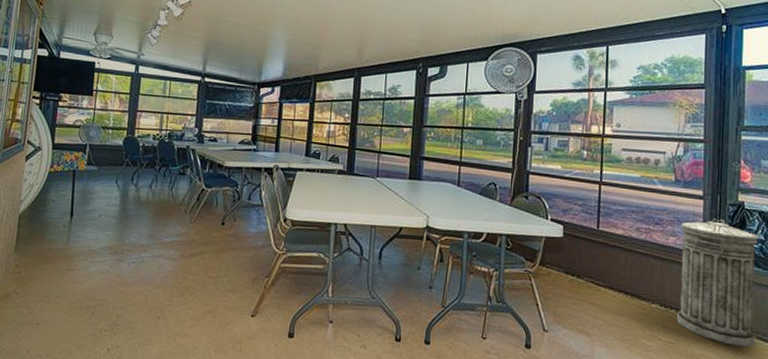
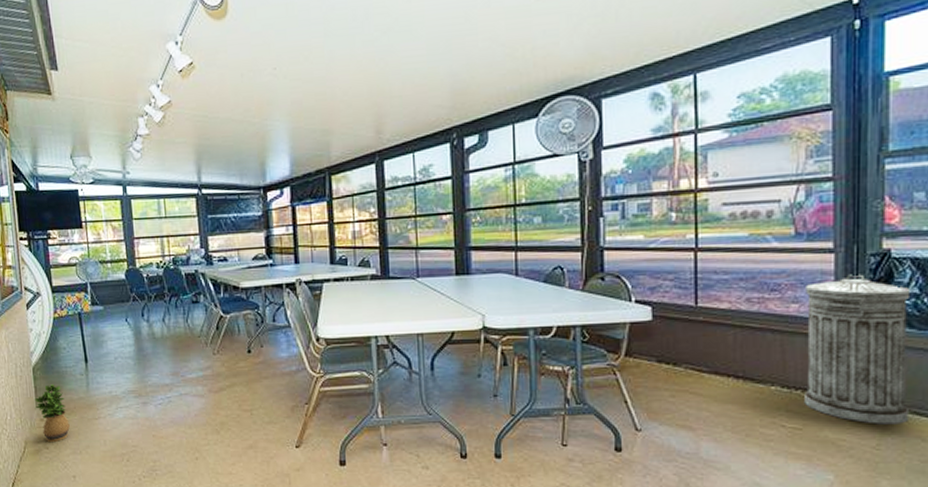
potted plant: none [14,233,45,289] -> present [35,384,71,443]

